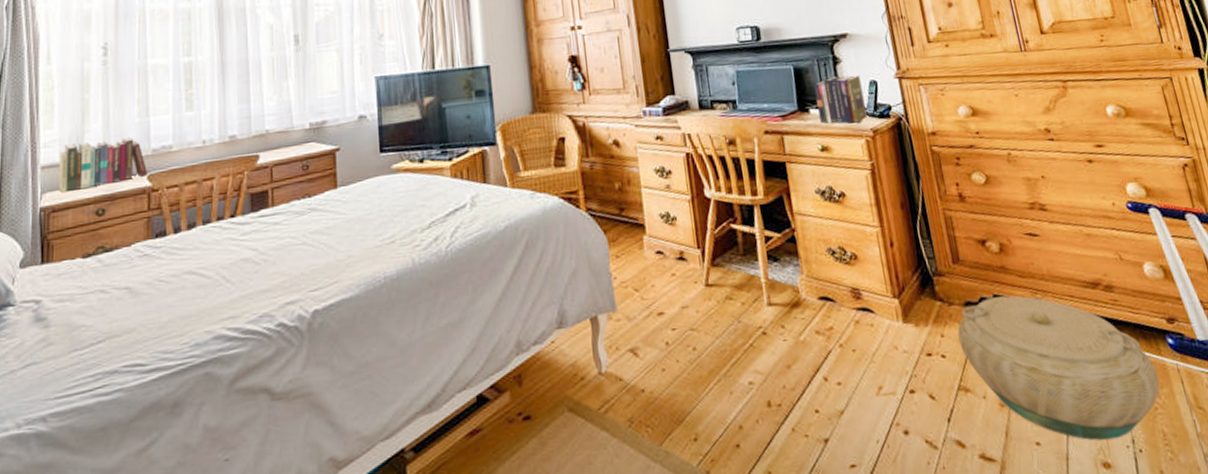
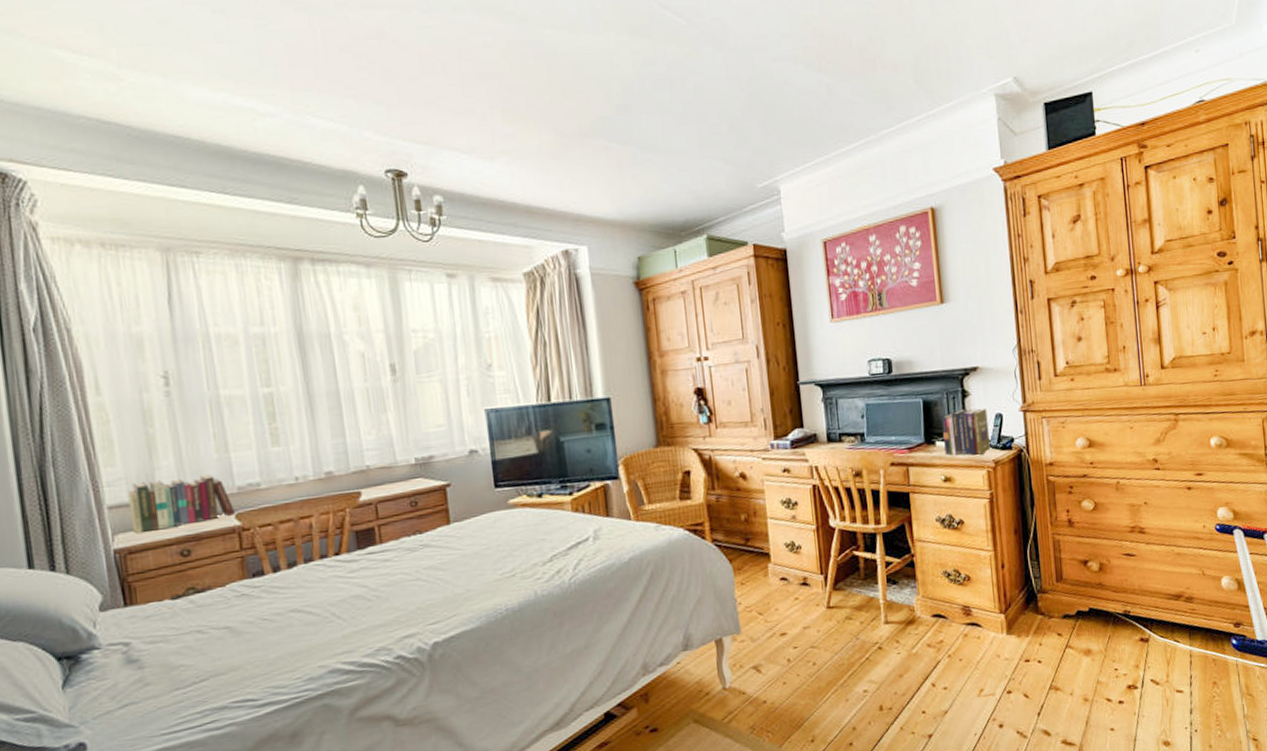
basket: present [957,295,1160,441] -> none [1054,608,1220,725]

